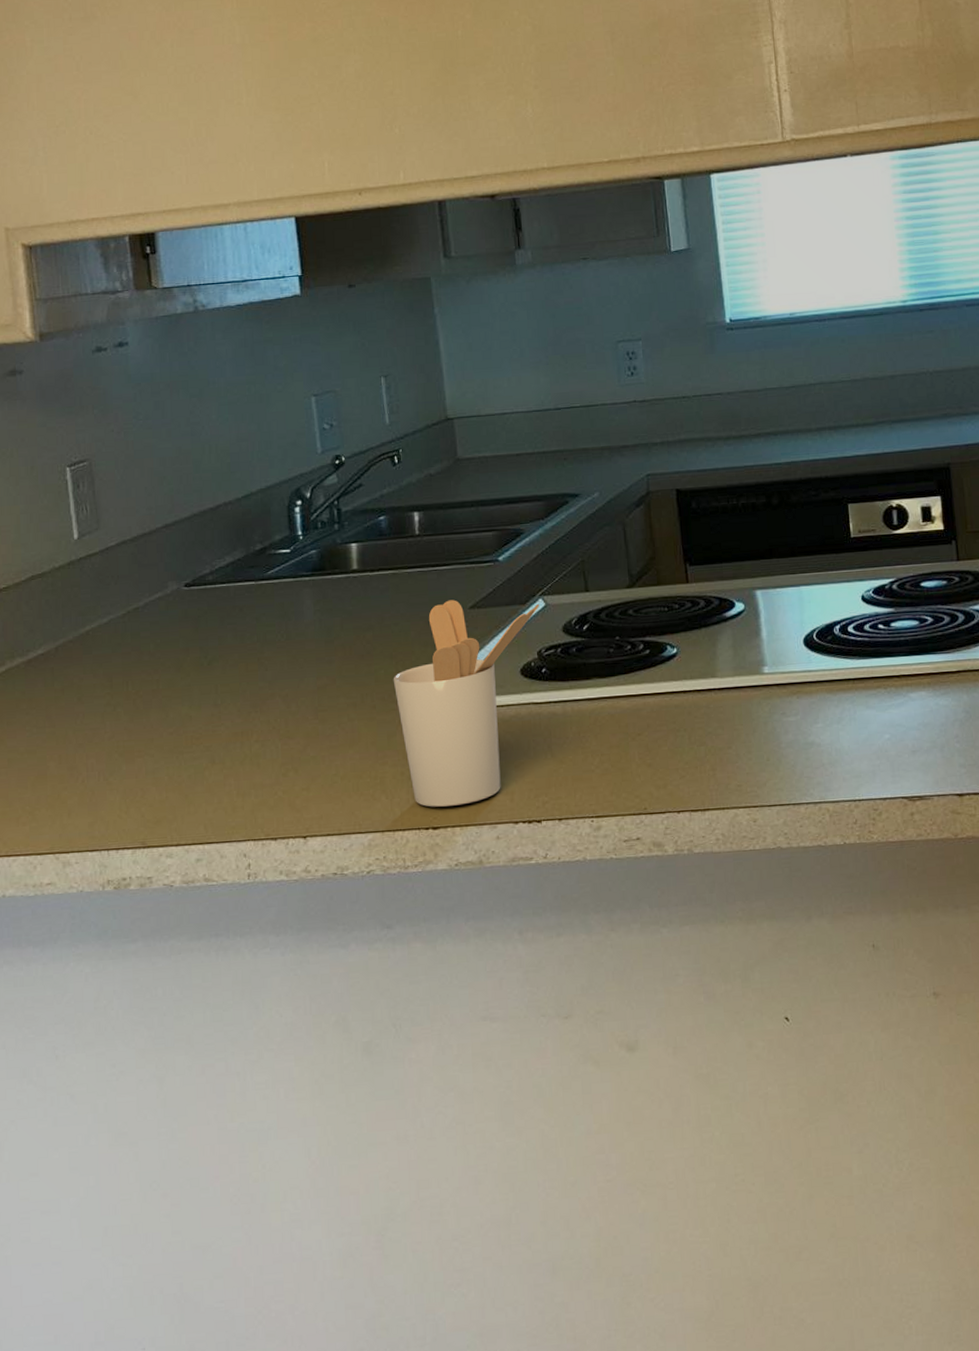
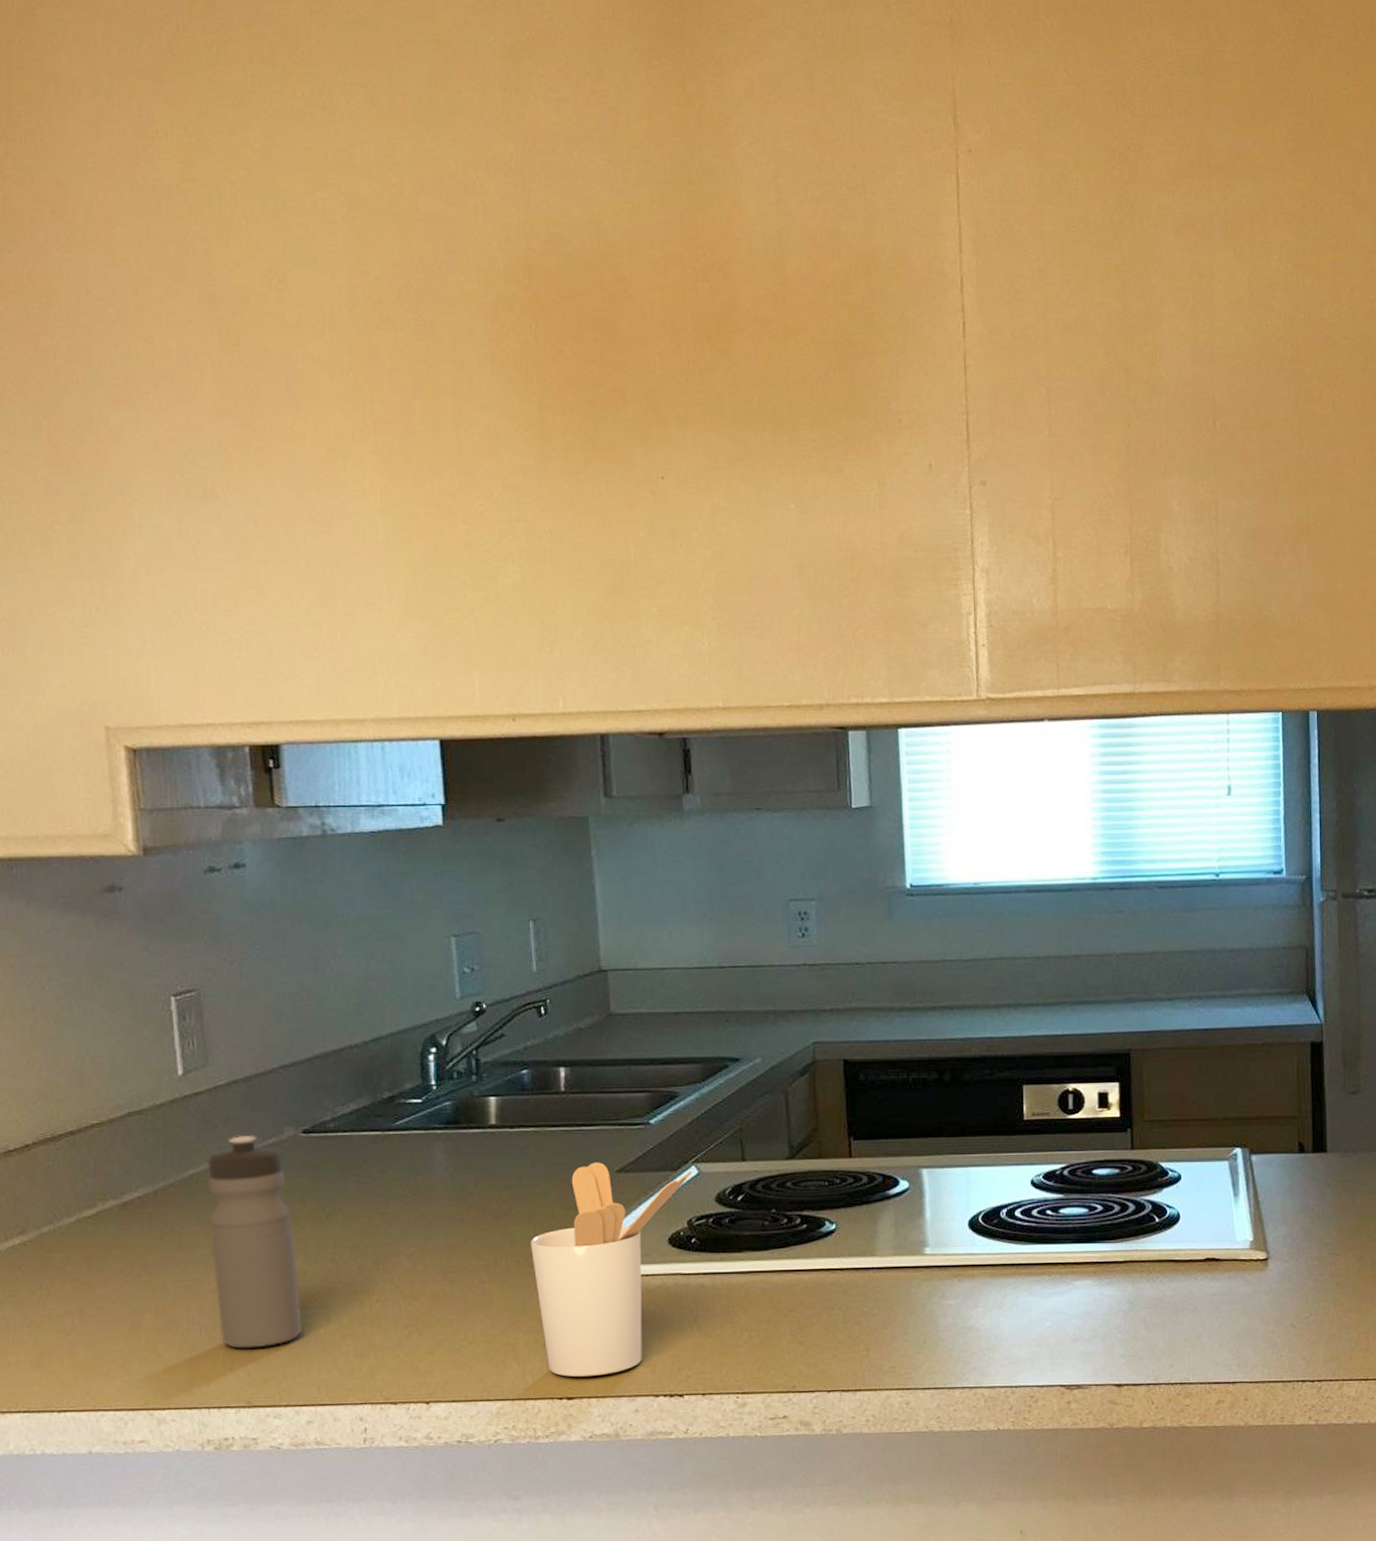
water bottle: none [102,591,190,792] -> present [208,1135,303,1349]

